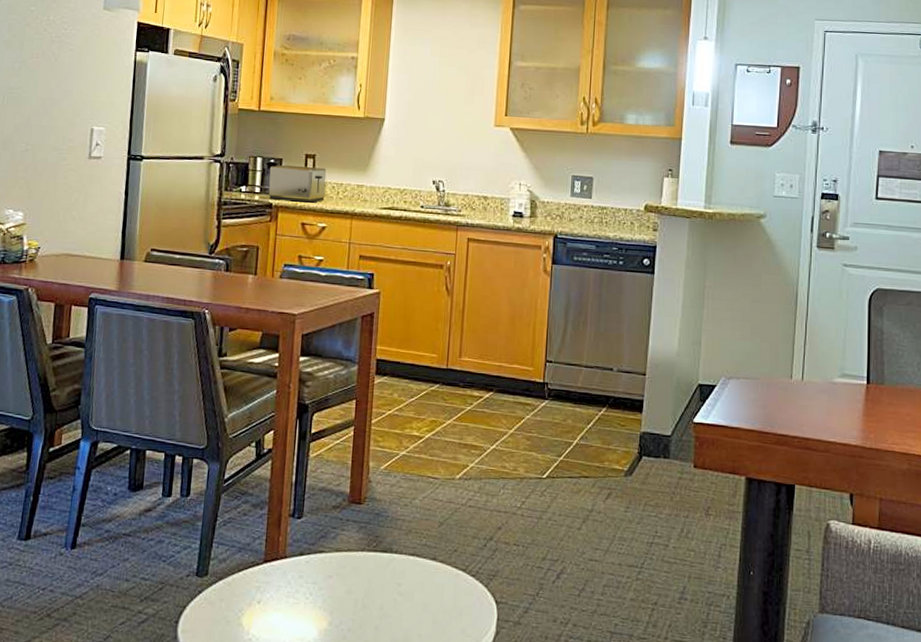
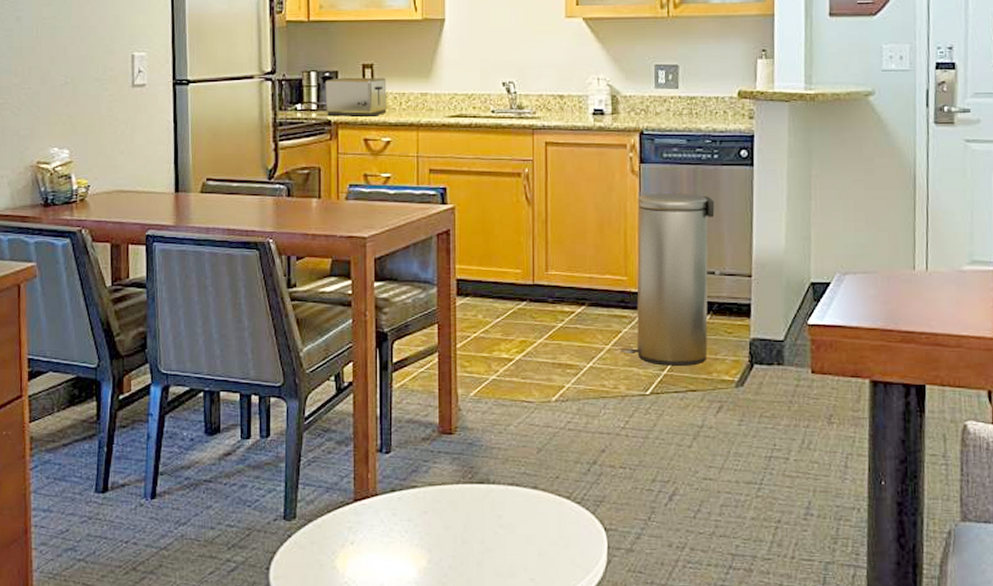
pedal bin: none [522,292,617,454] -> present [620,194,715,366]

